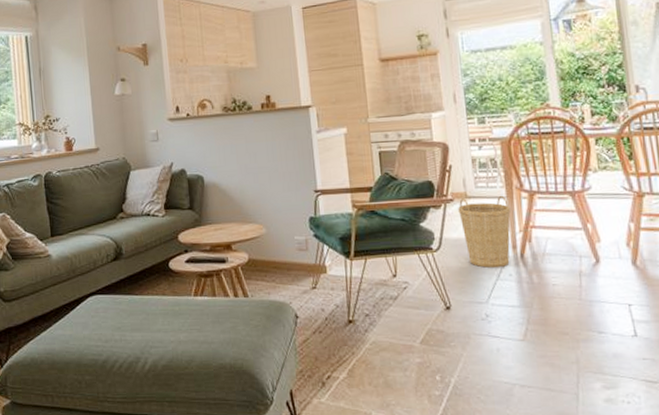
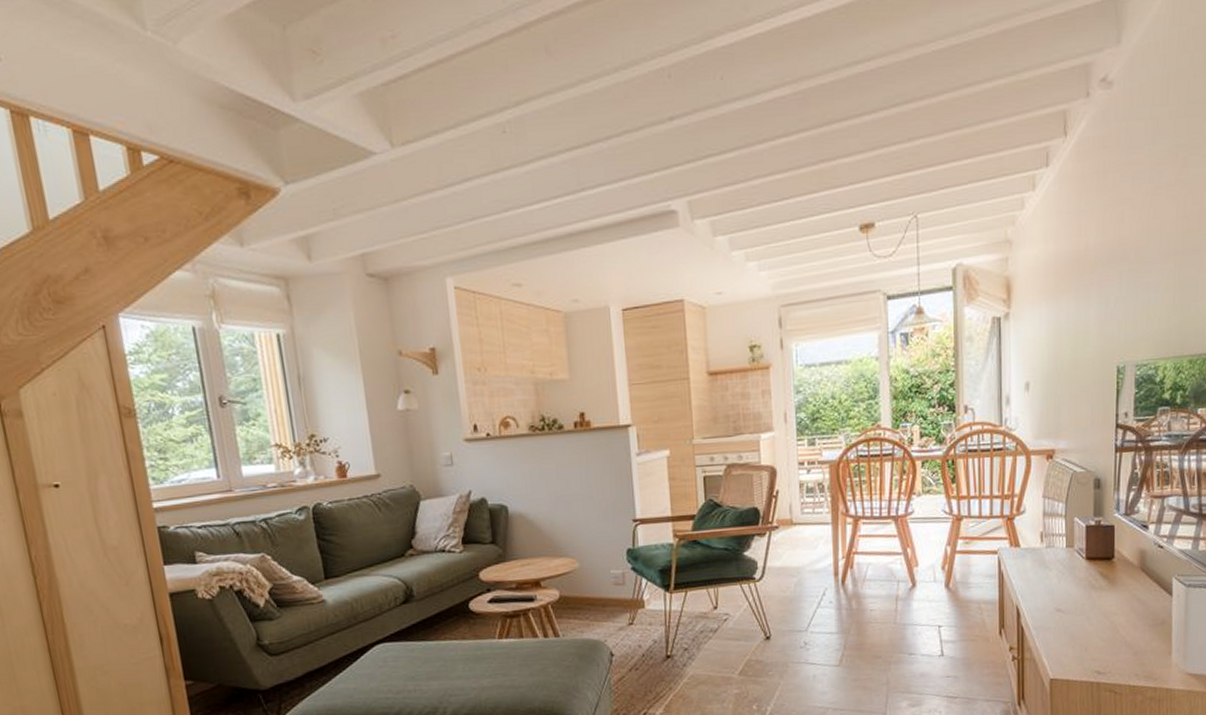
basket: present [458,195,511,269] -> none [783,521,835,596]

